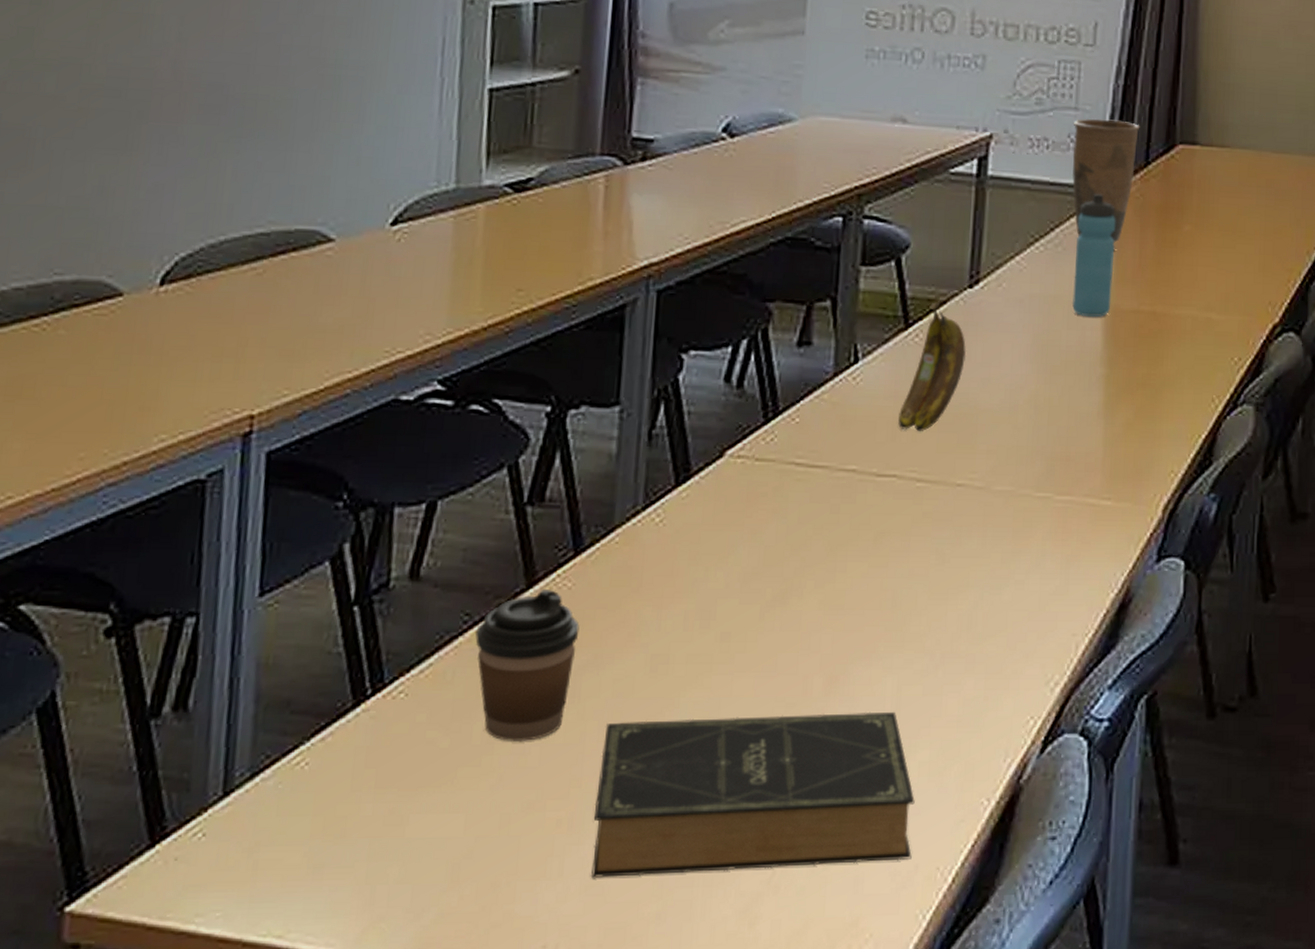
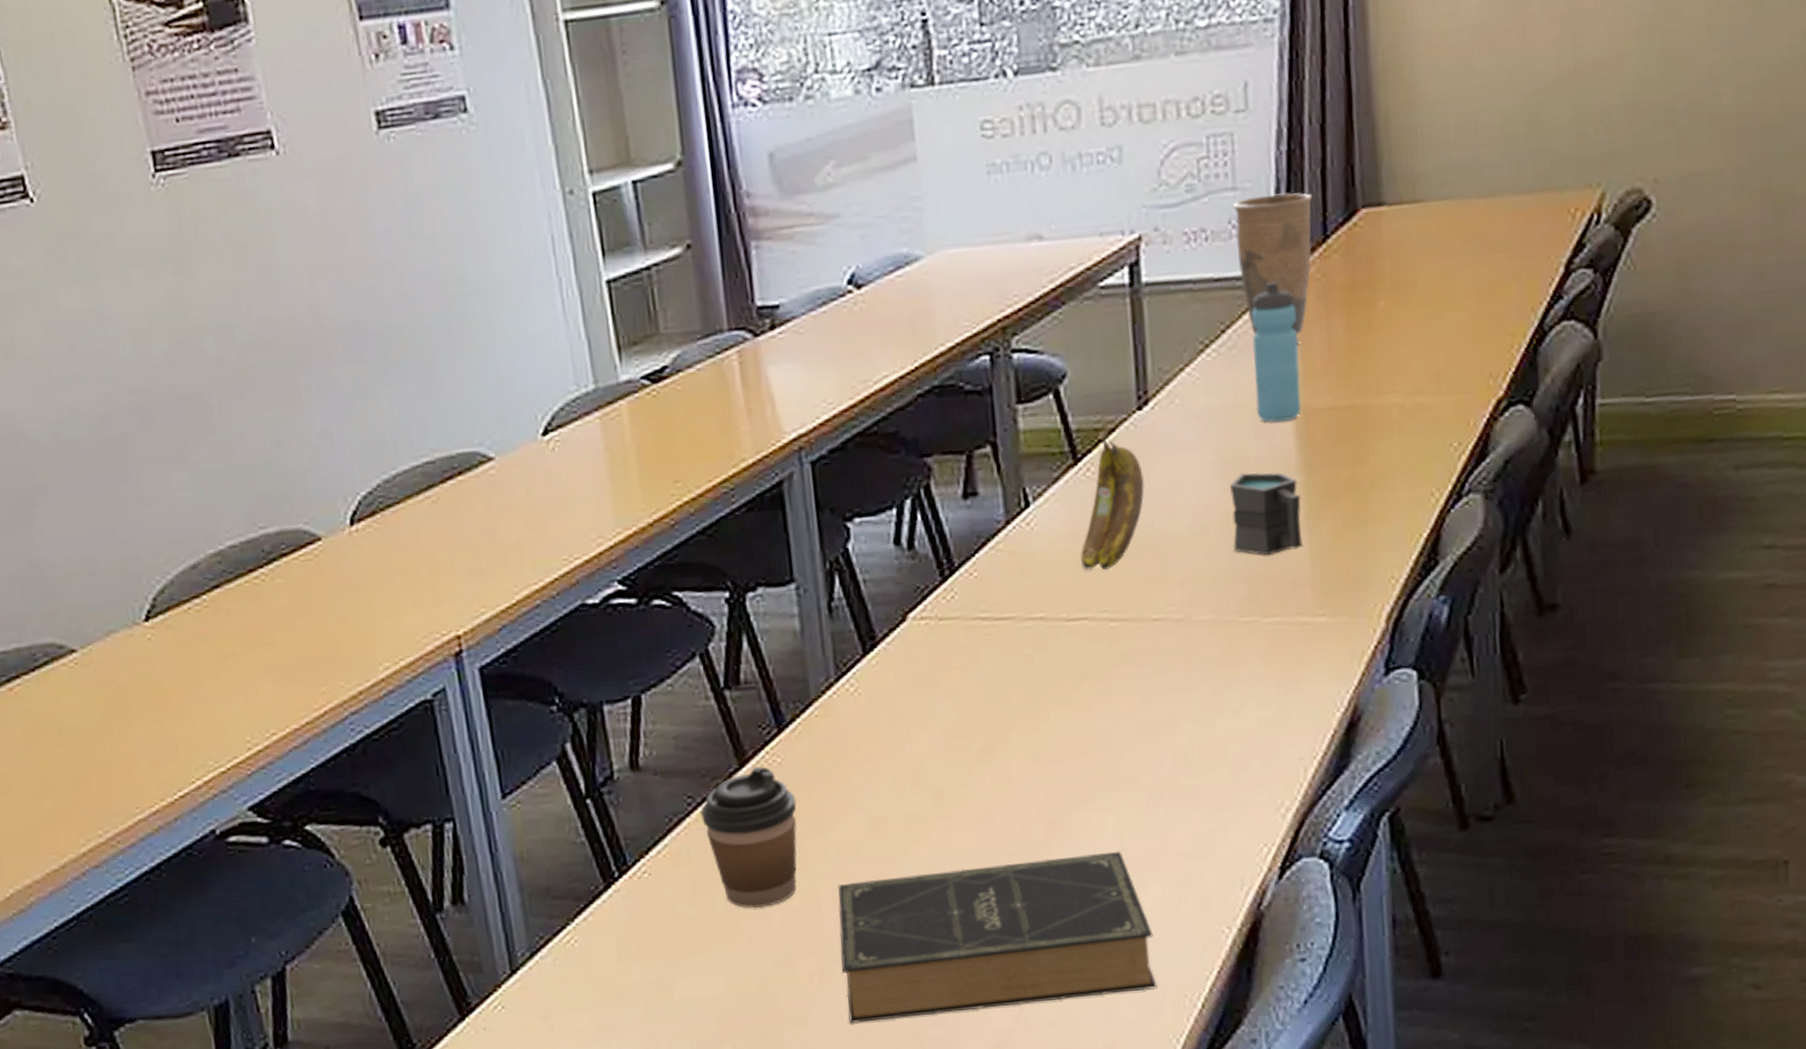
mug: none [1037,358,1102,438] -> present [1230,472,1303,556]

